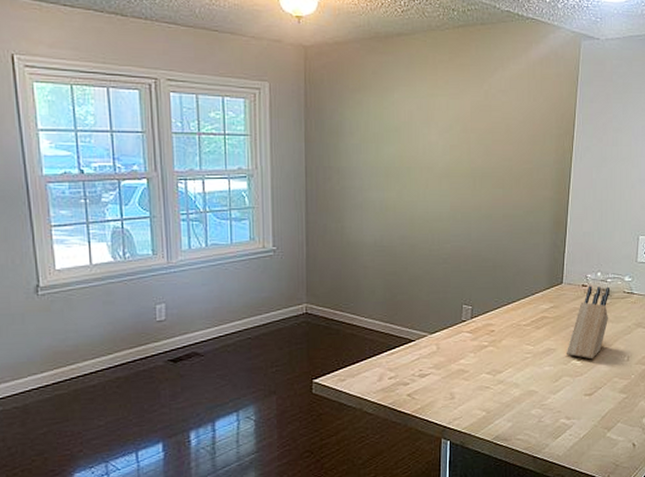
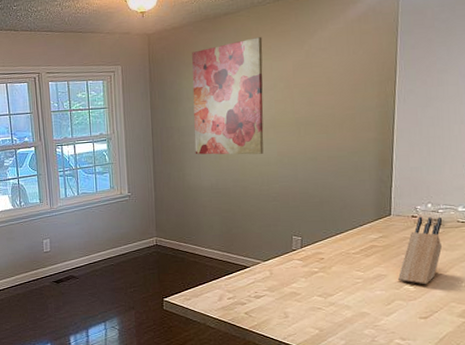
wall art: none [356,68,439,207] -> present [192,37,264,155]

